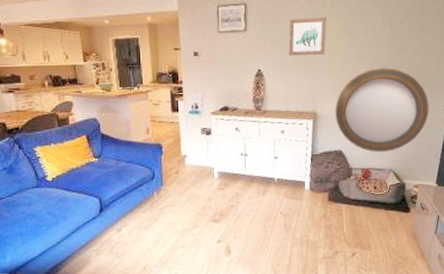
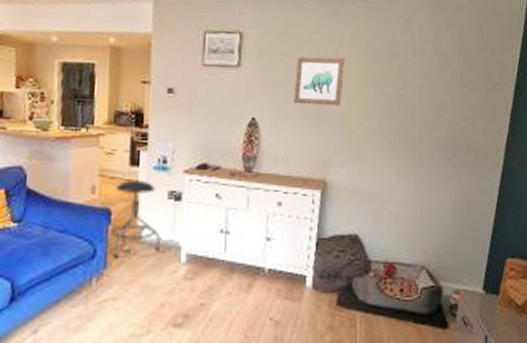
stool: none [164,121,199,179] -> present [112,179,161,259]
home mirror: present [335,68,429,152] -> none [351,128,474,241]

